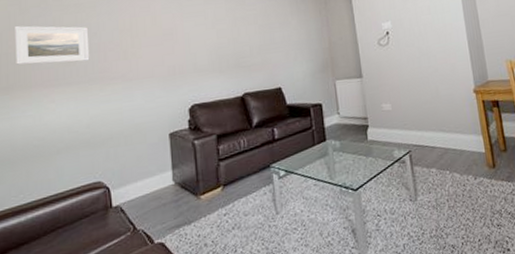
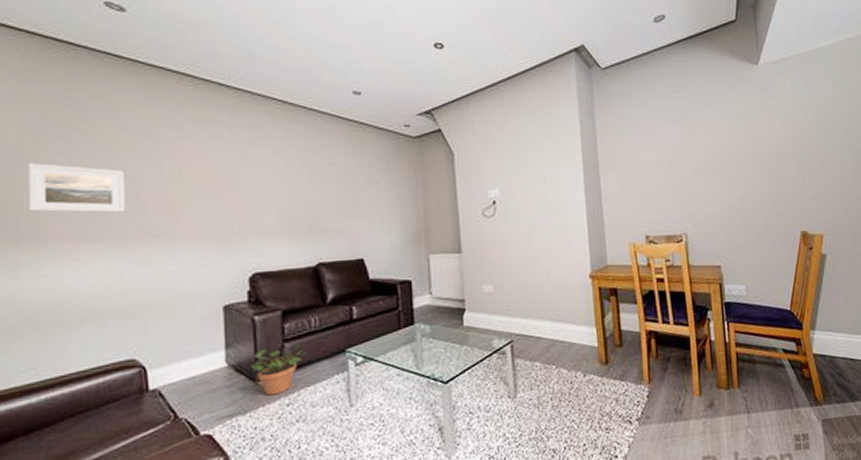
potted plant: none [192,161,239,208] -> present [250,343,307,396]

